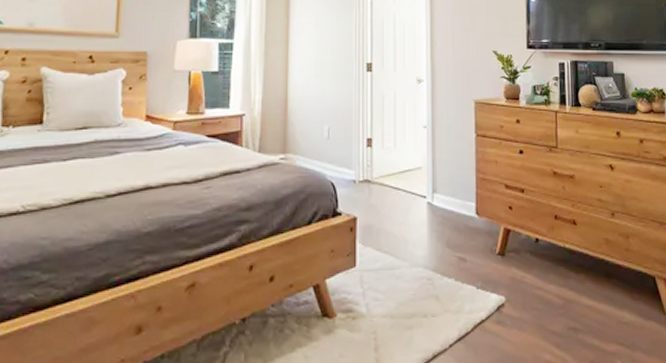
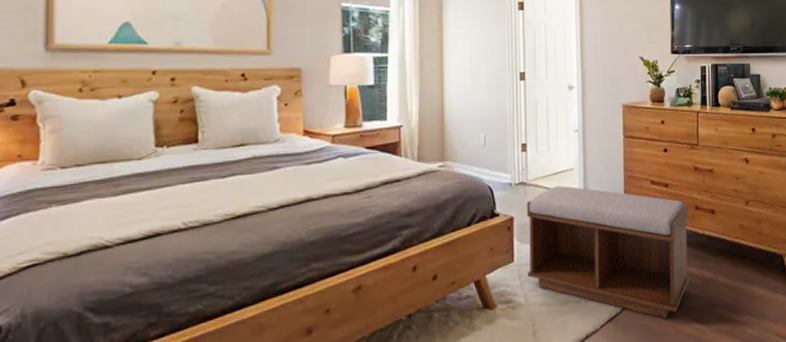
bench: none [370,186,549,342] -> present [526,186,689,319]

